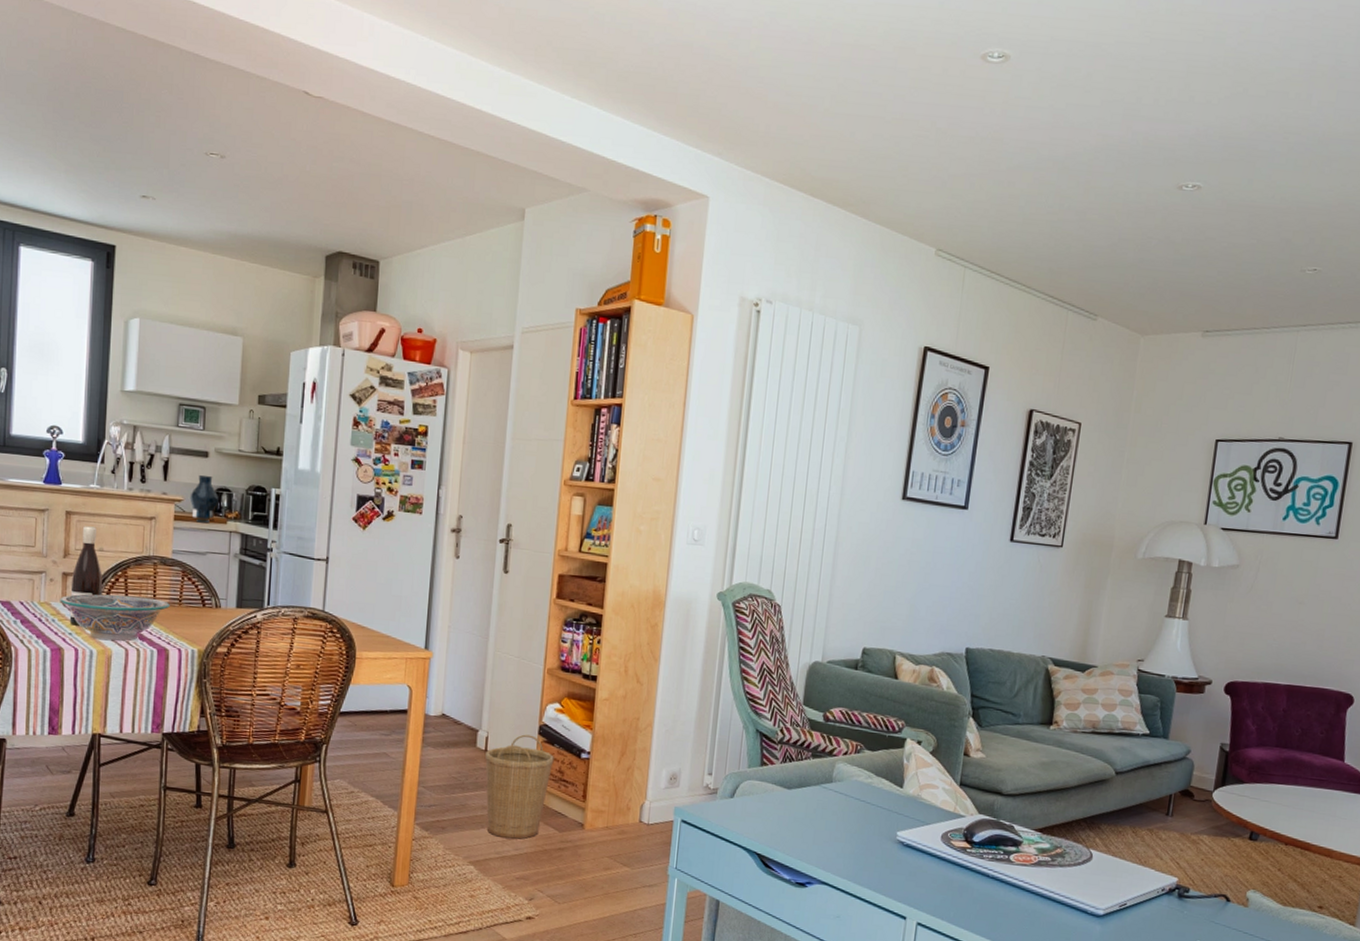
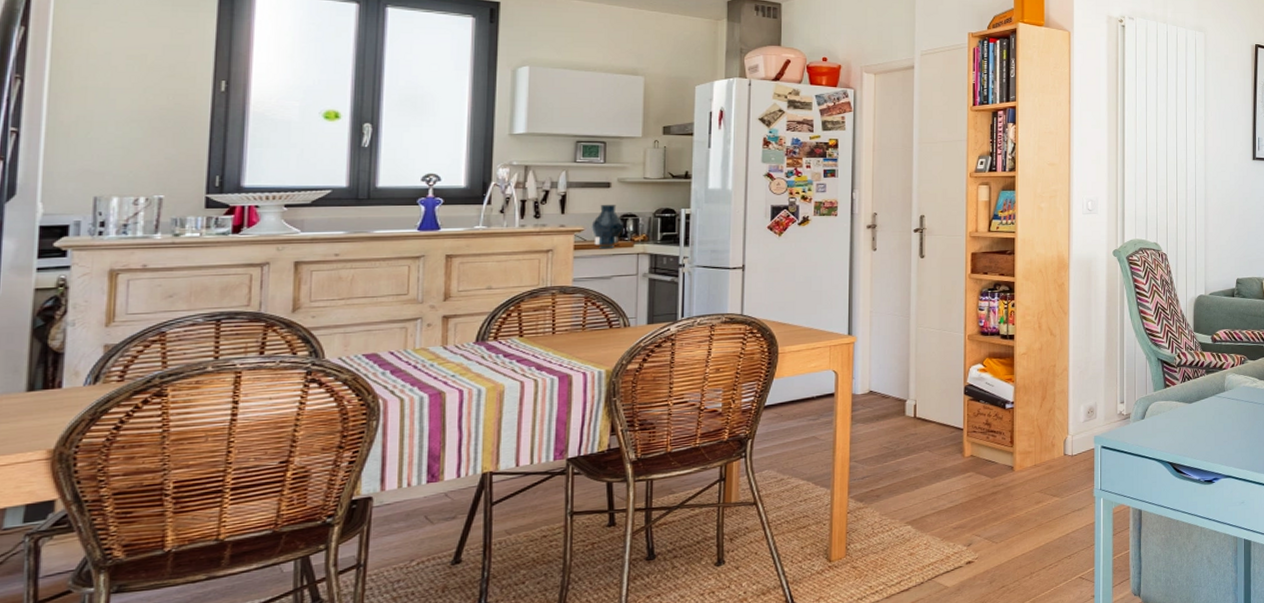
bowl: present [60,594,170,641] -> none [439,327,572,377]
bottle: present [69,526,102,626] -> none [452,267,491,367]
basket: present [485,734,554,839] -> none [915,396,981,494]

